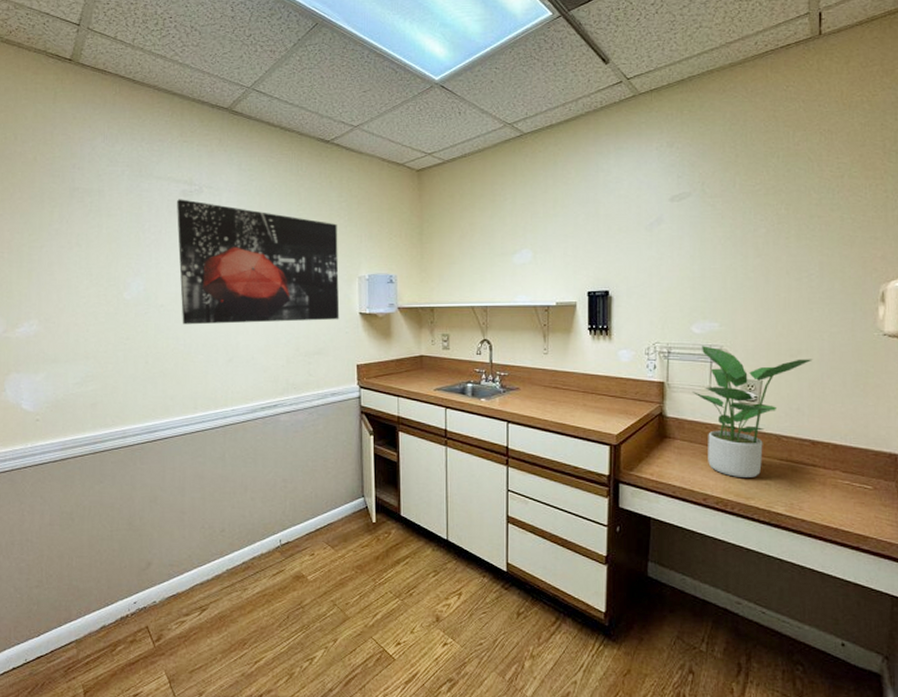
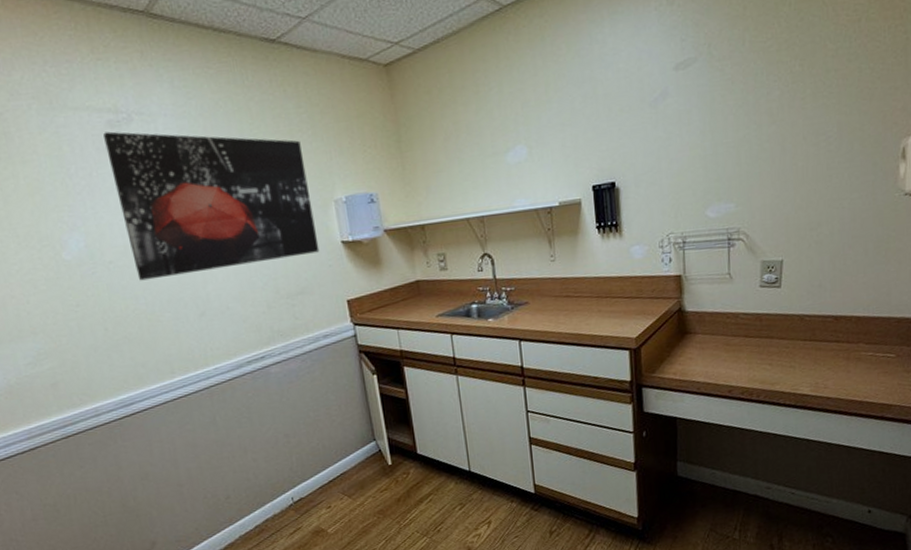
potted plant: present [693,346,812,479] -> none [712,230,833,364]

